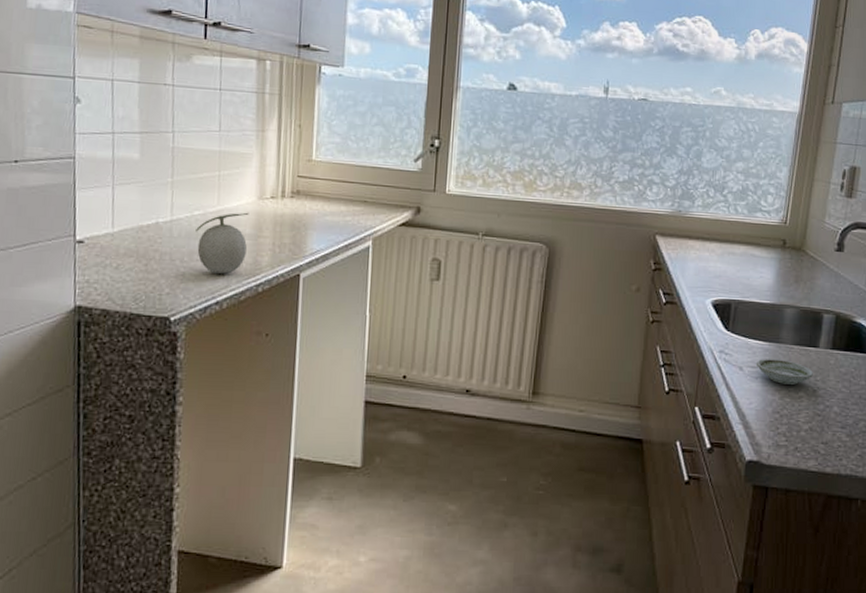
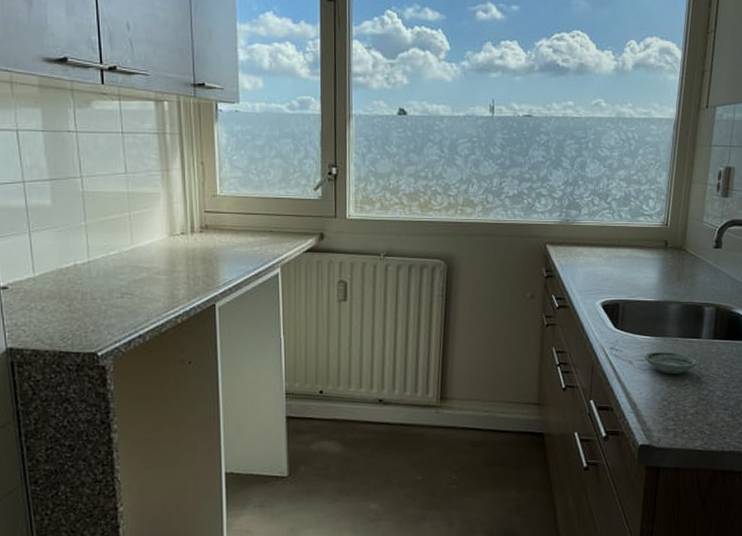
fruit: present [196,212,249,274] -> none [113,249,163,309]

